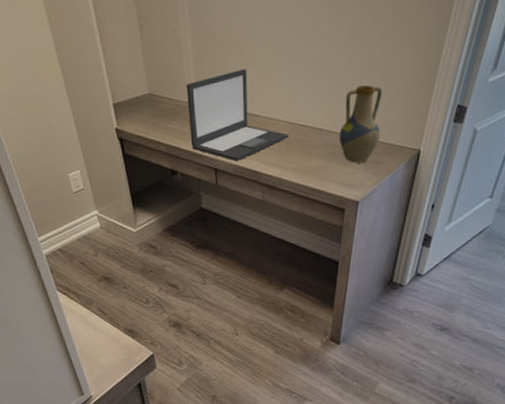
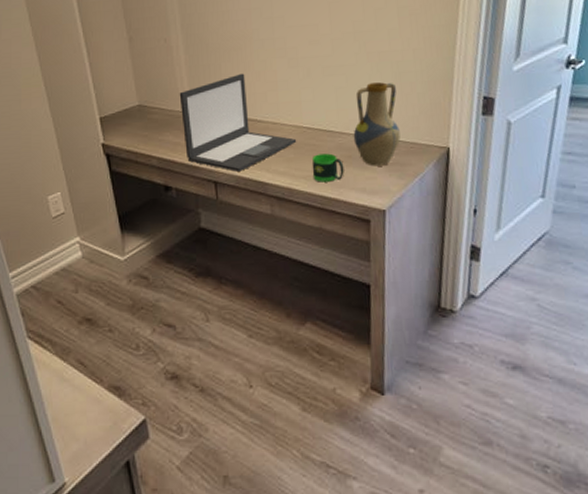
mug: none [300,149,328,174] -> present [312,153,344,182]

